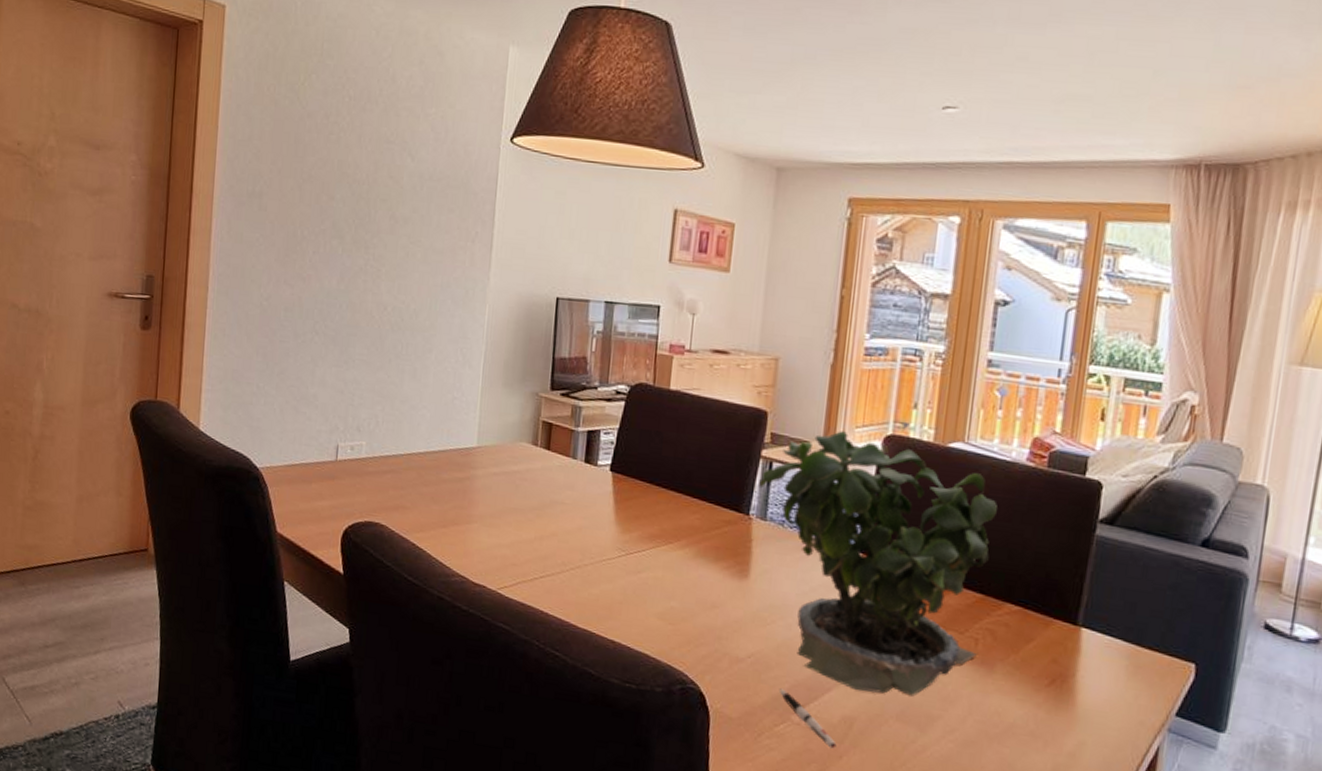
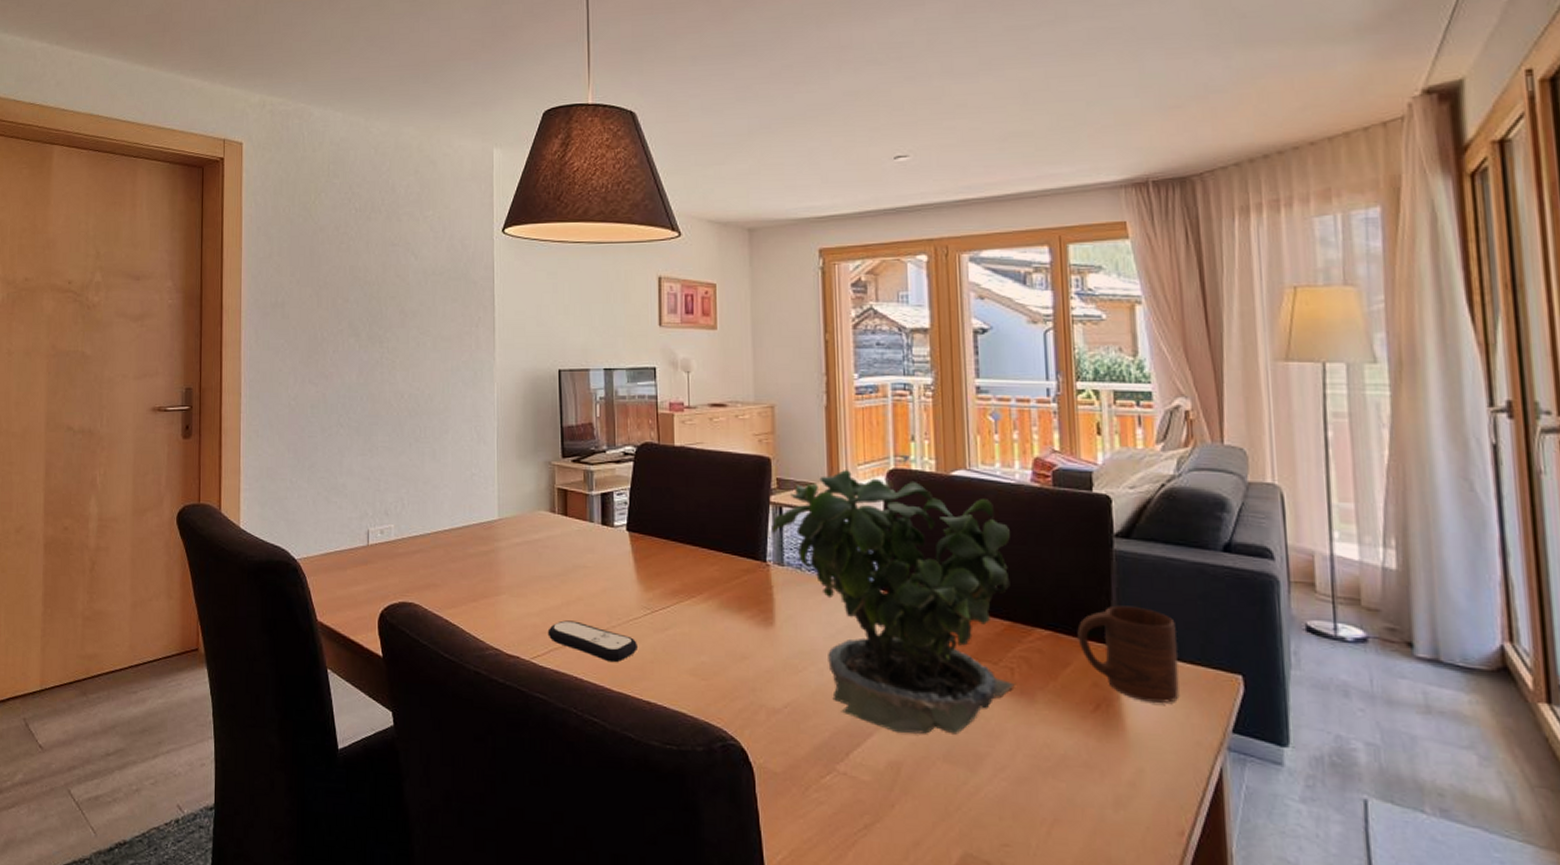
remote control: none [517,554,608,600] -> present [547,620,637,663]
pen: present [778,688,837,749] -> none [819,737,887,798]
cup: none [1045,588,1142,684] -> present [1077,605,1180,704]

